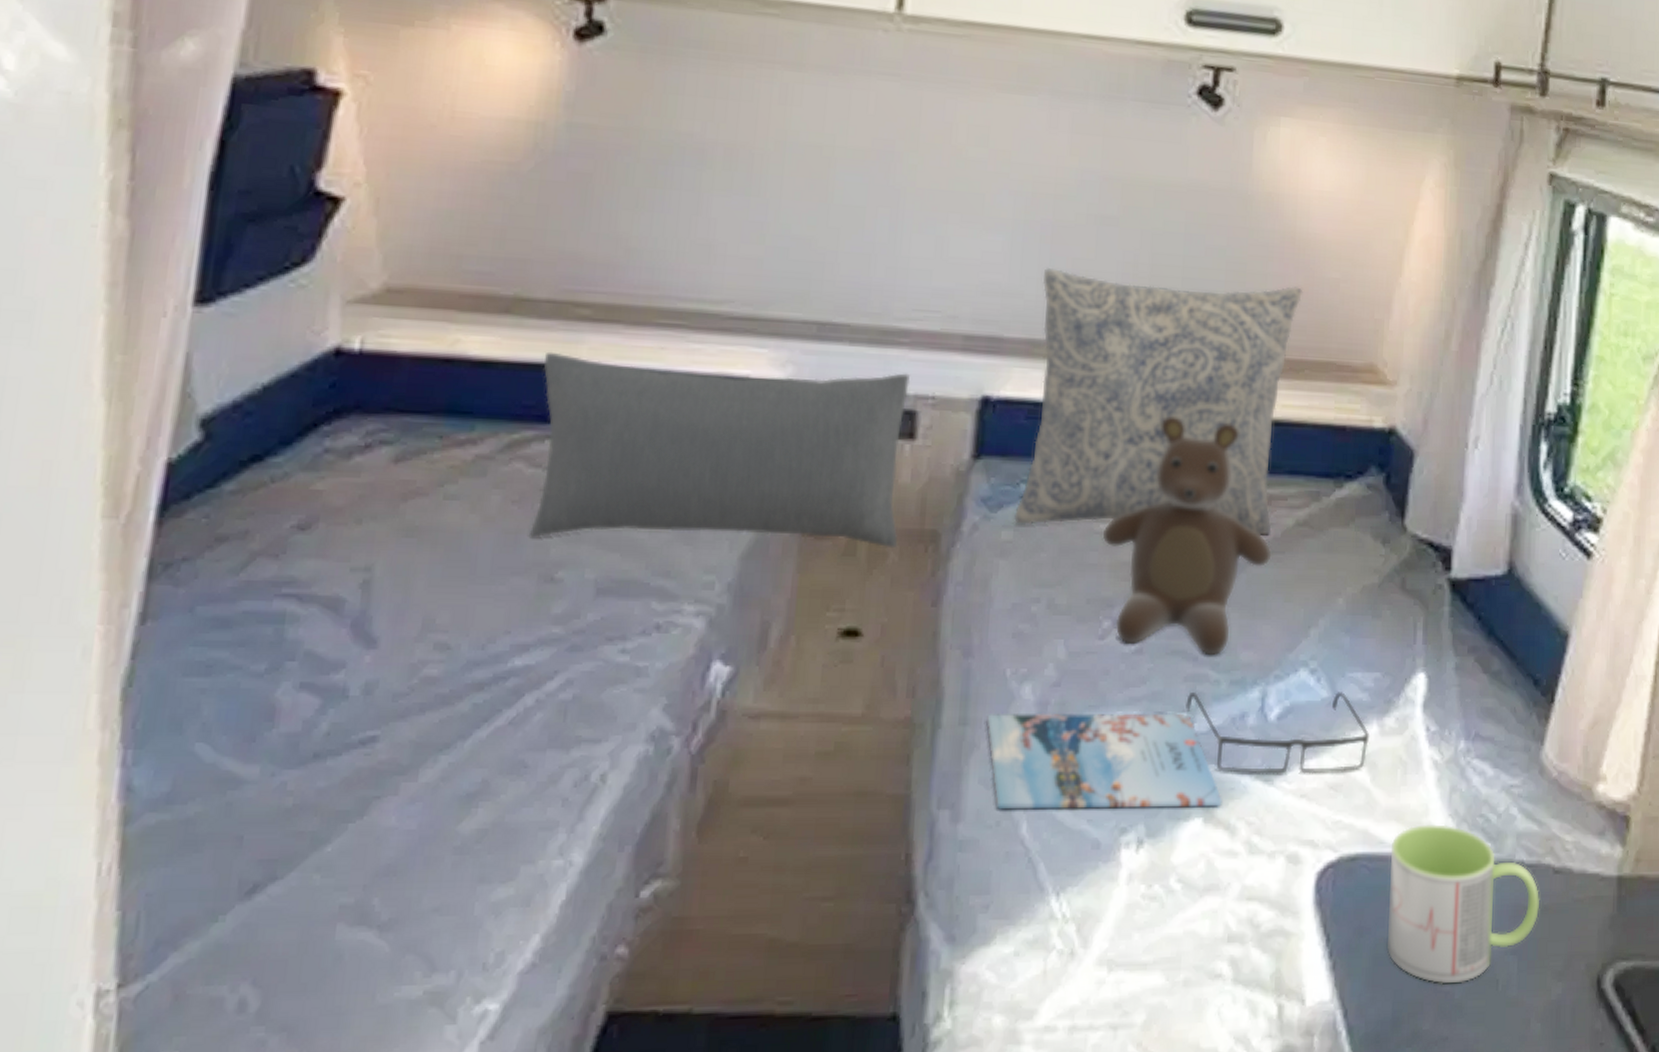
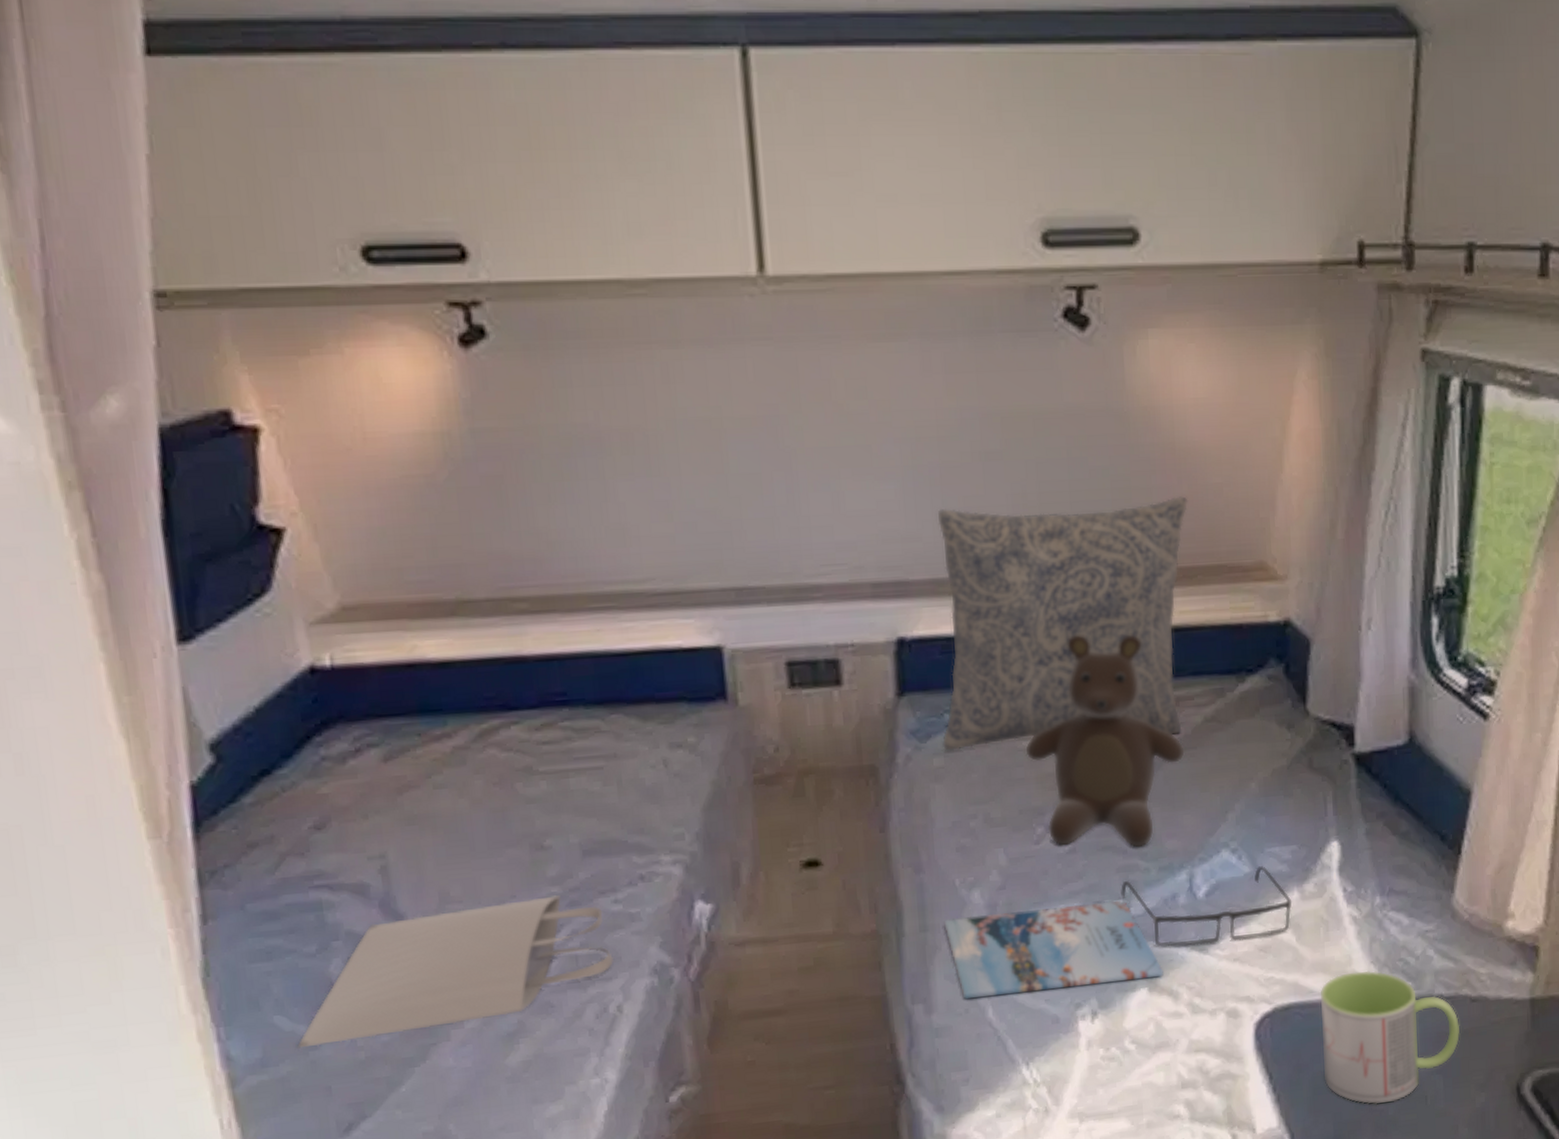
tote bag: none [215,637,608,786] -> present [297,895,614,1049]
pillow: present [530,351,910,547] -> none [494,625,841,812]

